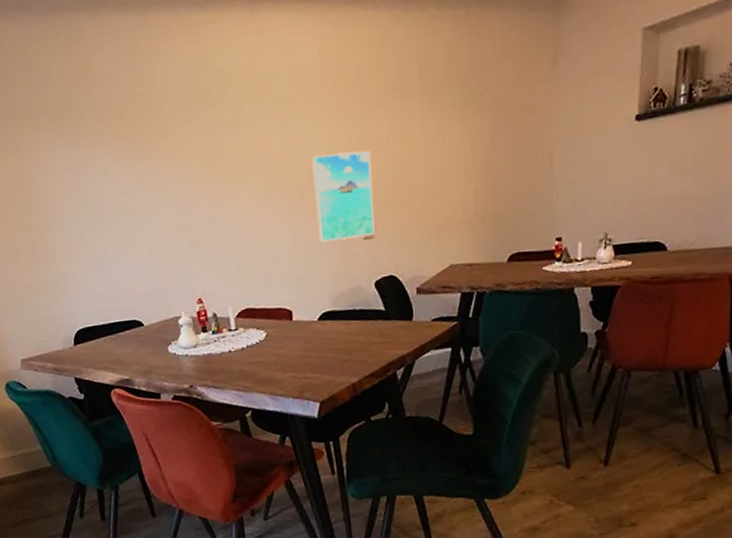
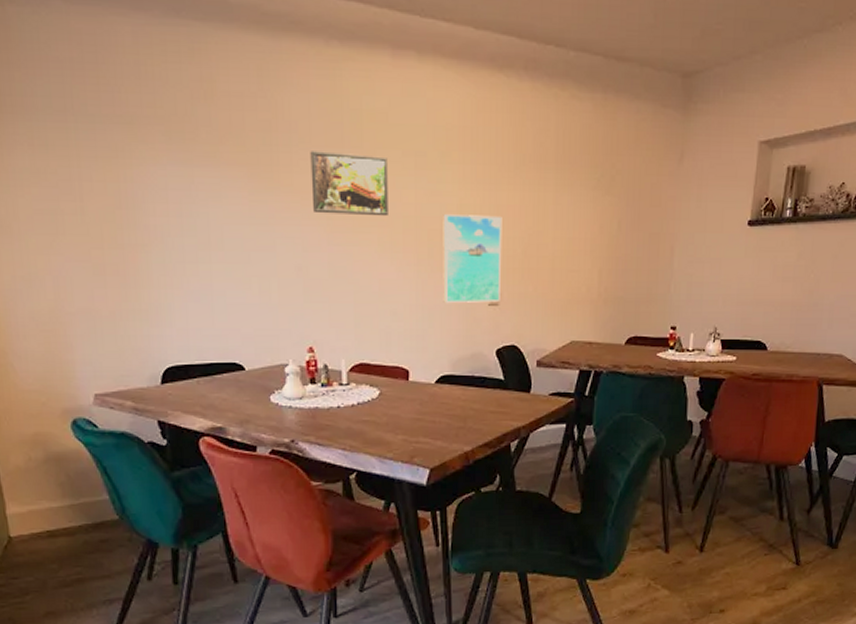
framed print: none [182,110,259,173] -> present [310,151,388,217]

